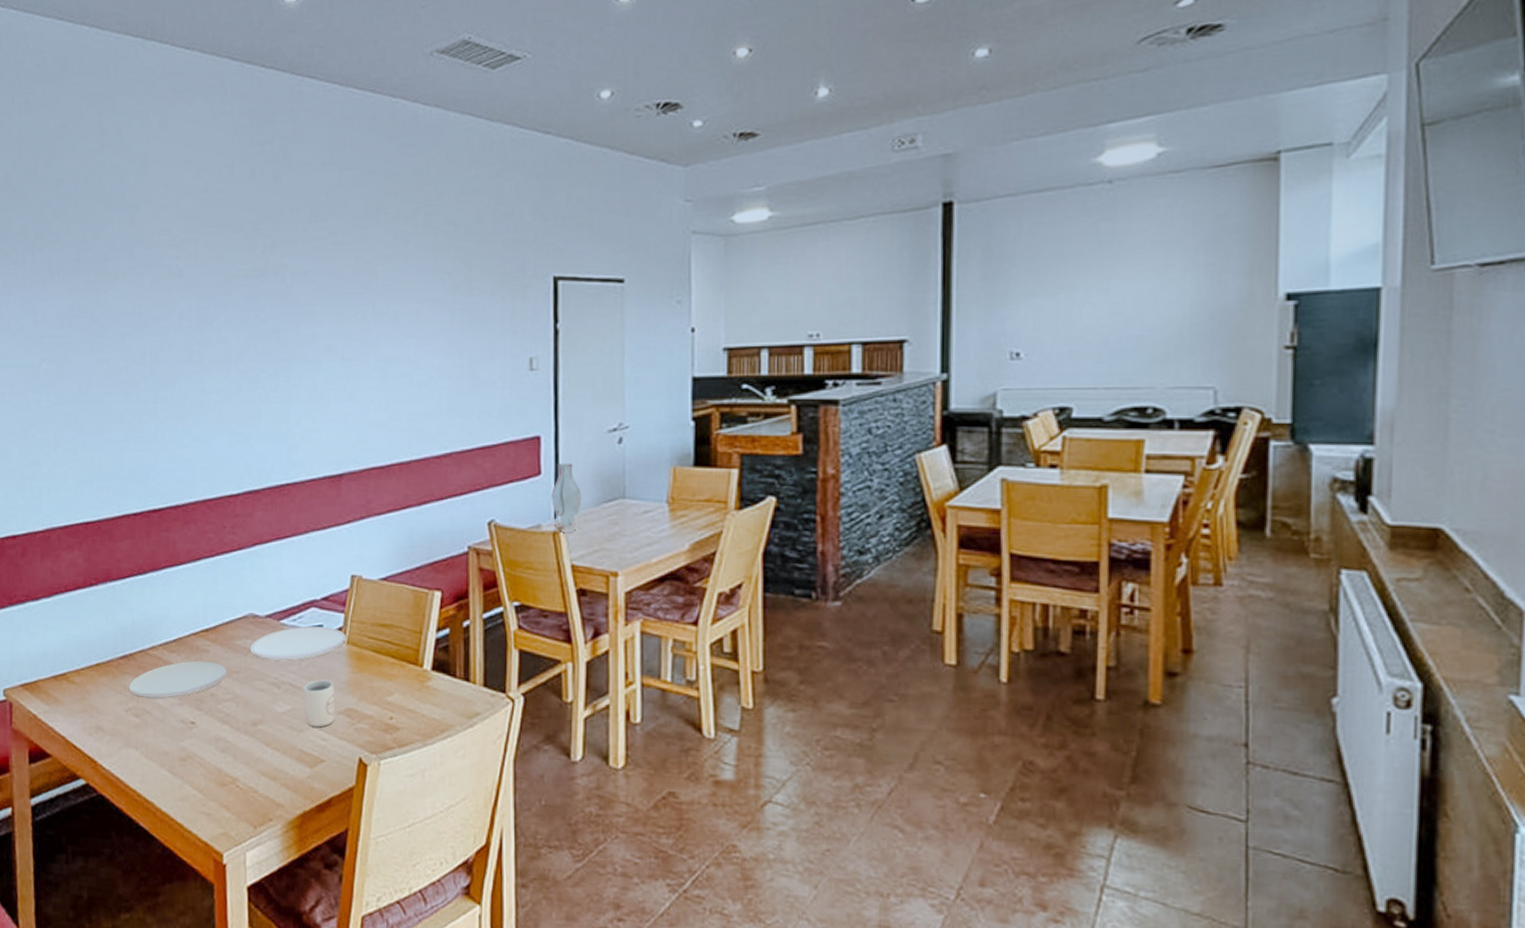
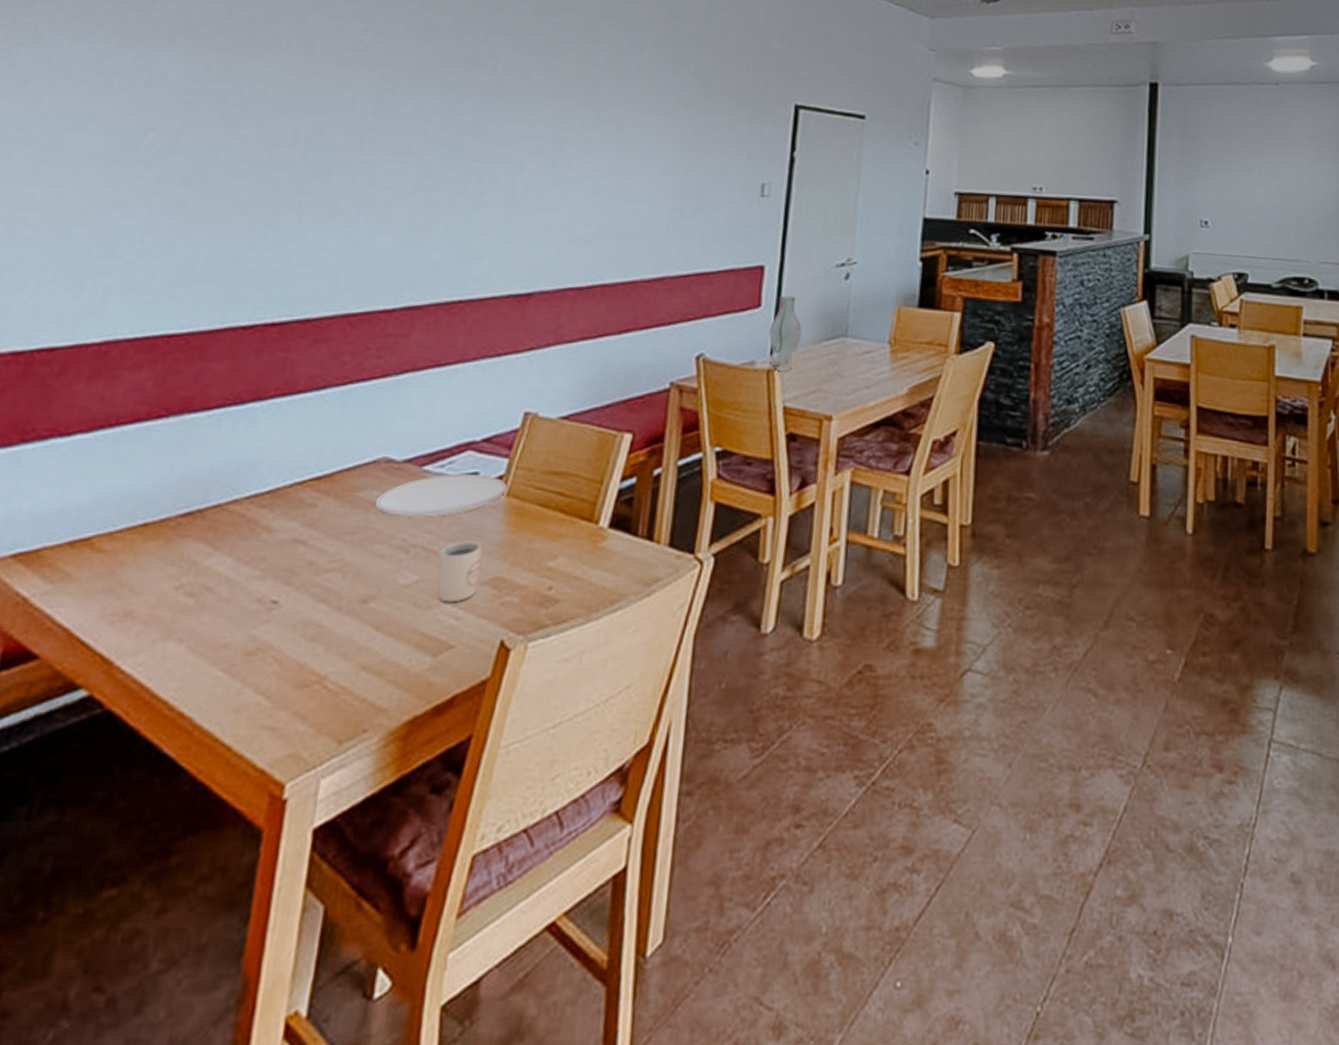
plate: present [128,660,227,700] -> none [185,518,338,571]

